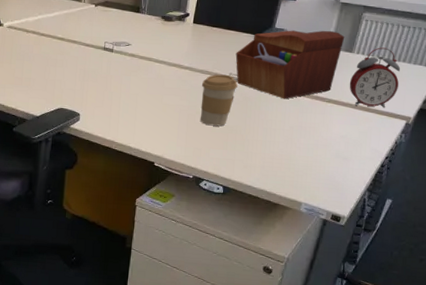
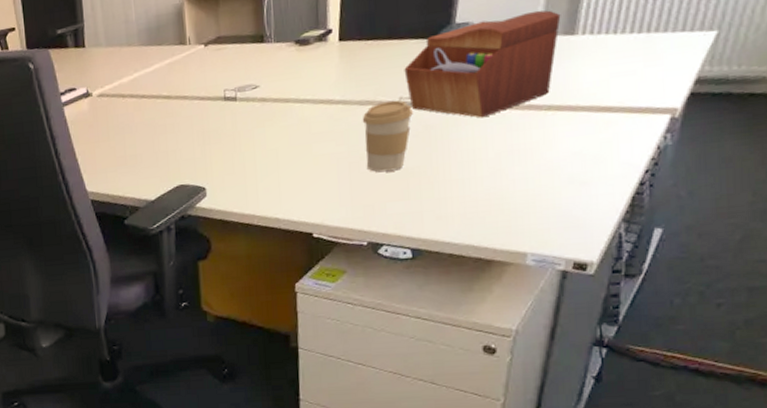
alarm clock: present [349,47,401,108] -> none [576,17,653,107]

